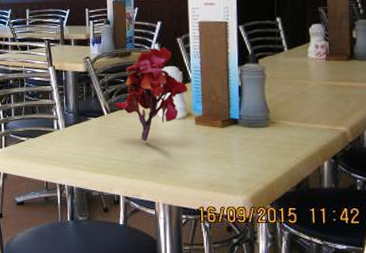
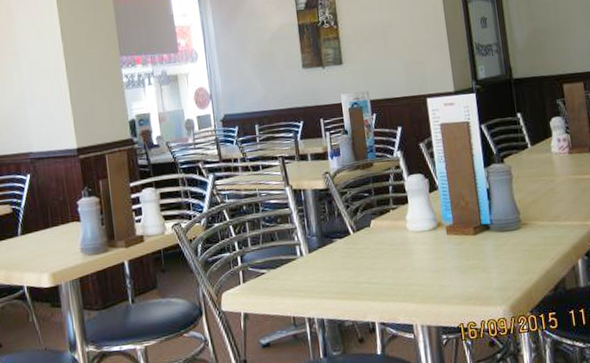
artificial flower: present [114,47,188,142] -> none [360,154,436,259]

